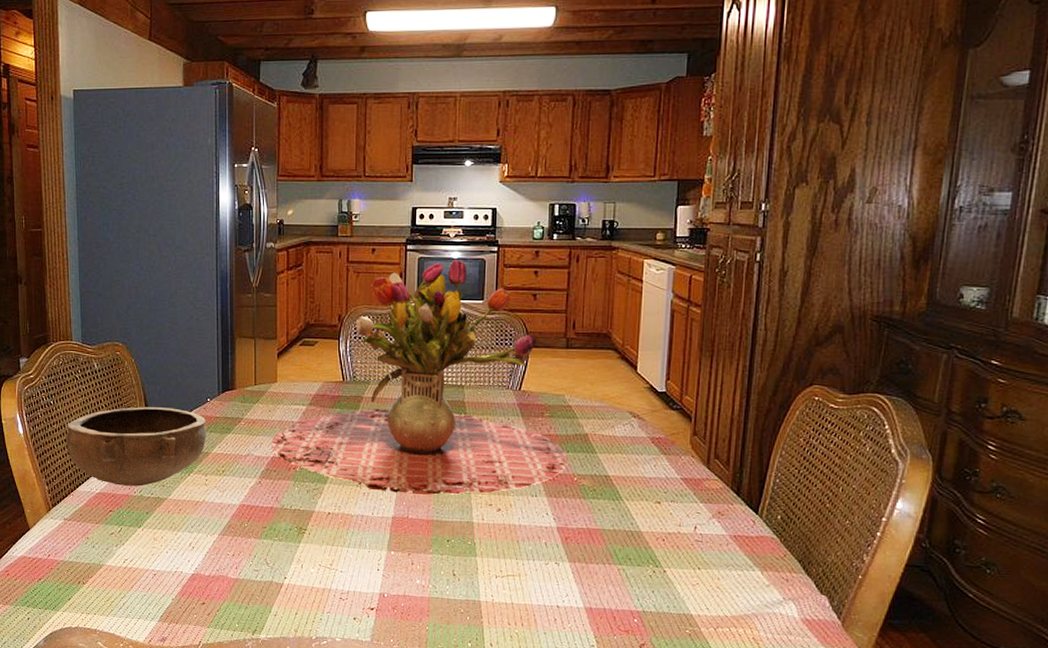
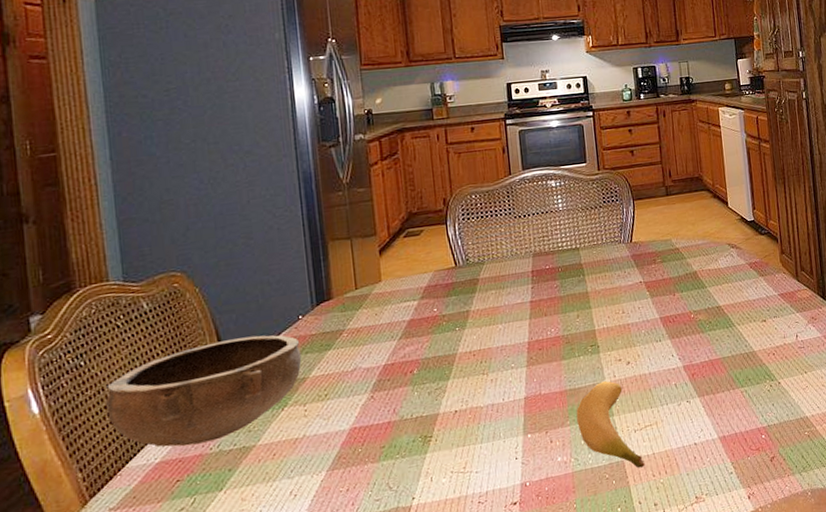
flower arrangement: present [271,260,568,495] -> none [381,128,683,375]
banana: none [439,521,501,613] -> present [576,381,645,469]

